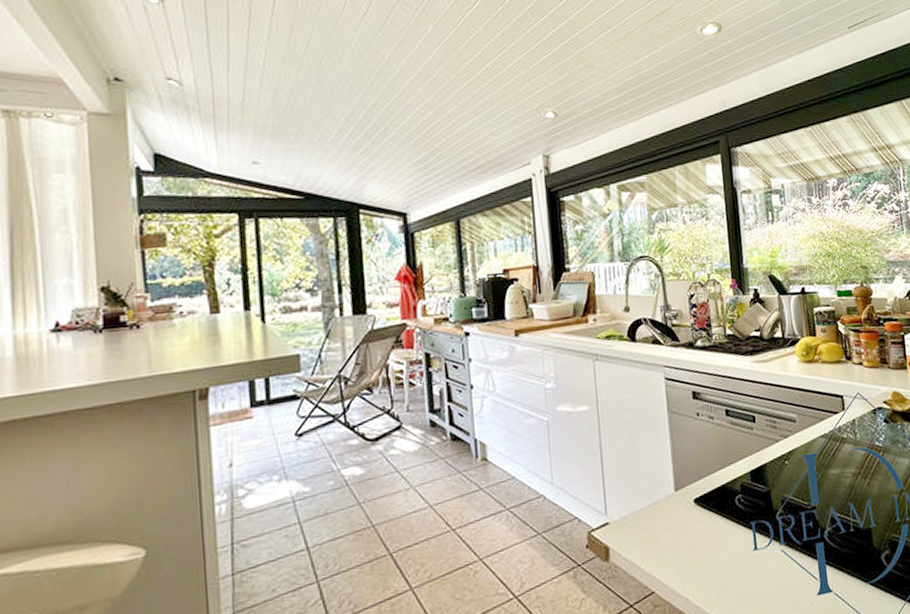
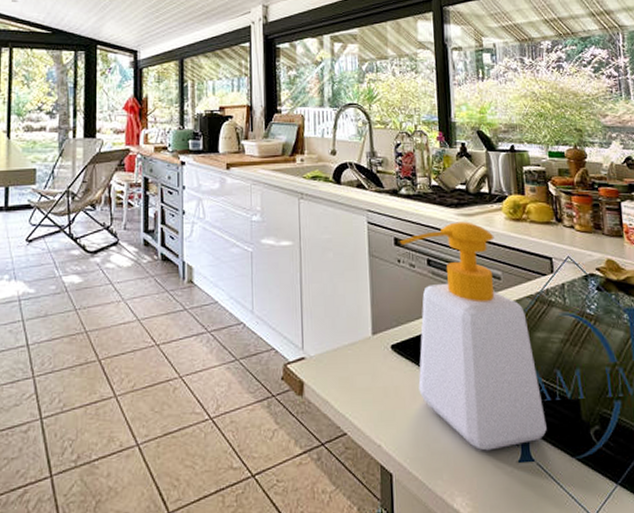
soap bottle: none [697,368,843,589] -> present [399,221,547,451]

